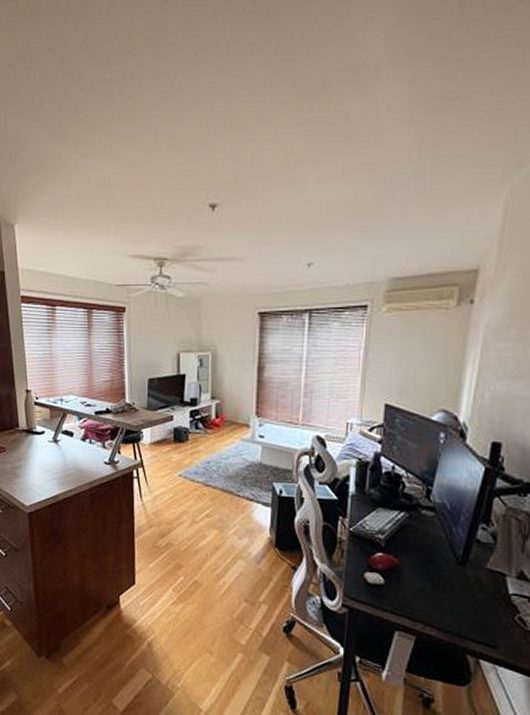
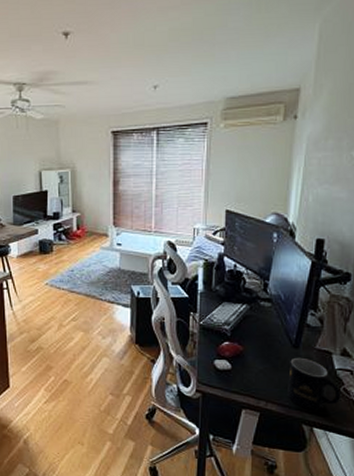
mug: none [450,576,516,641] -> present [288,357,342,411]

